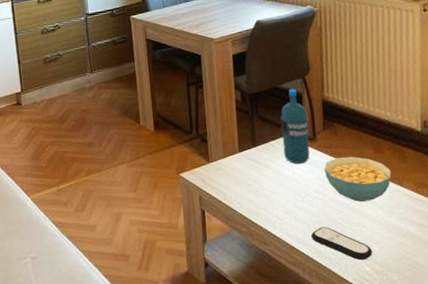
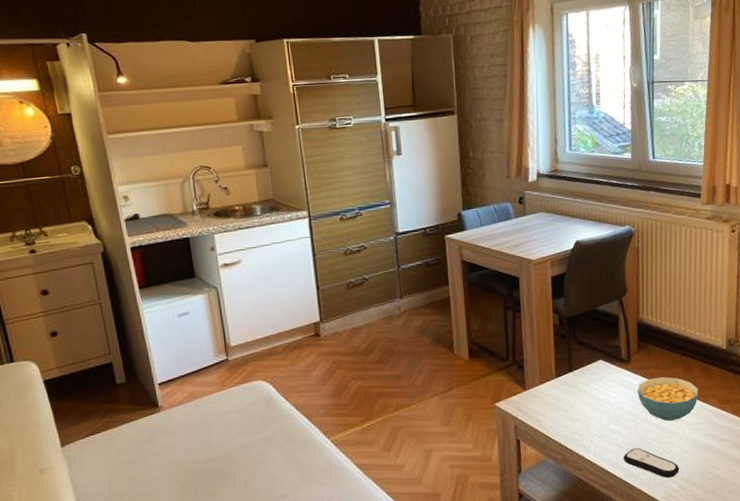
water bottle: present [280,89,310,165] -> none [597,311,625,388]

